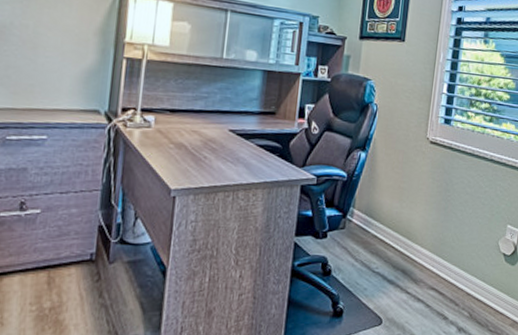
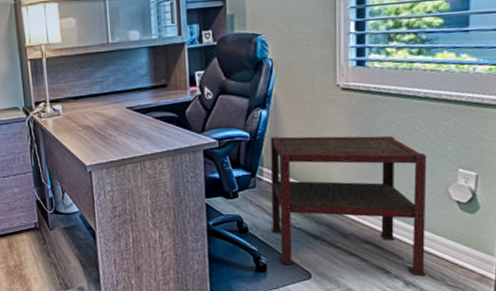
side table: none [352,180,487,321] -> present [270,136,427,276]

